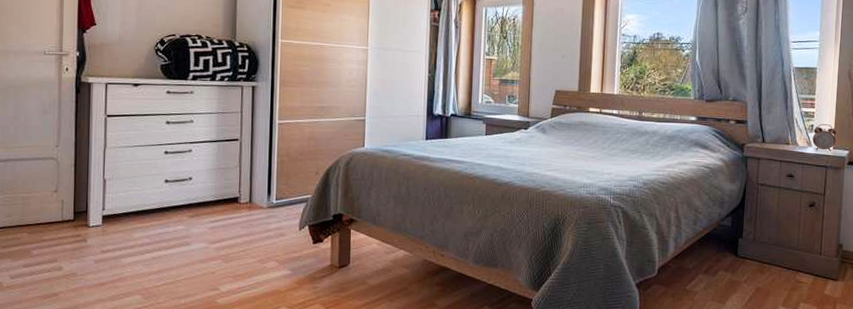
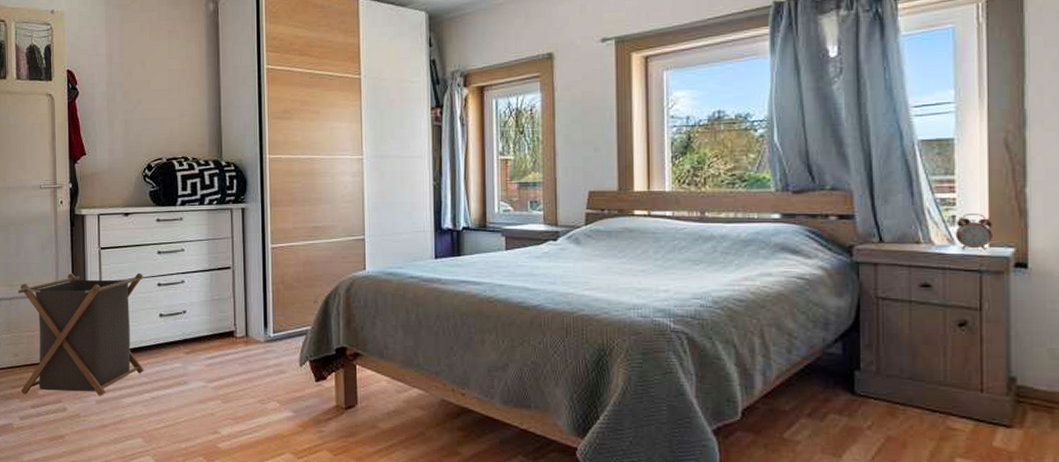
laundry basket: none [12,138,150,256] -> present [18,272,144,396]

